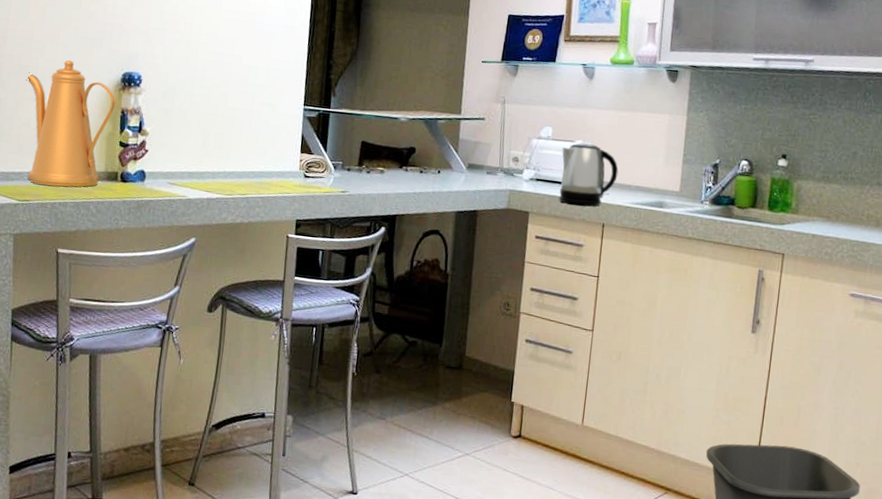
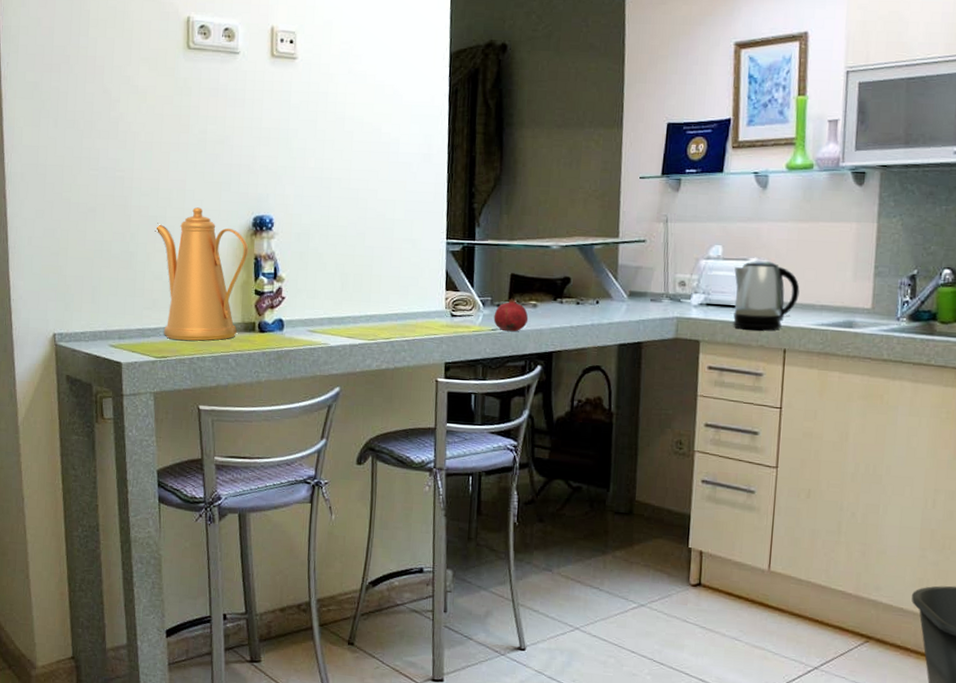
fruit: none [343,164,376,195] -> present [493,298,529,332]

